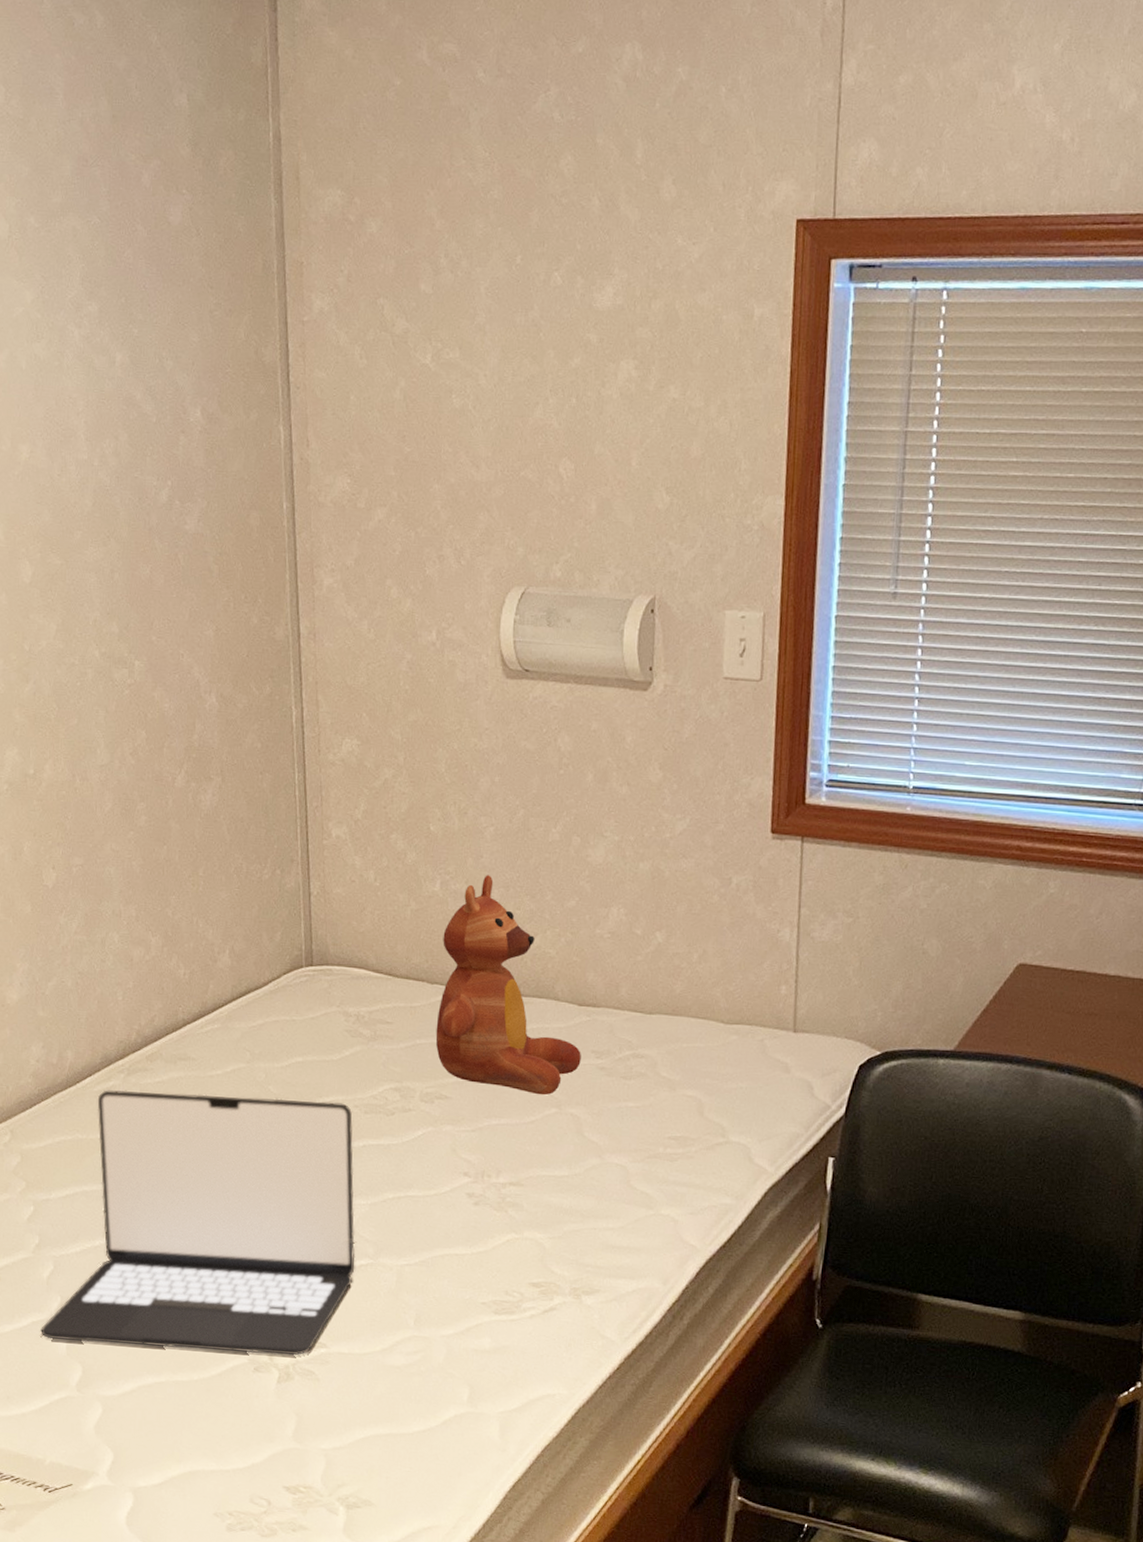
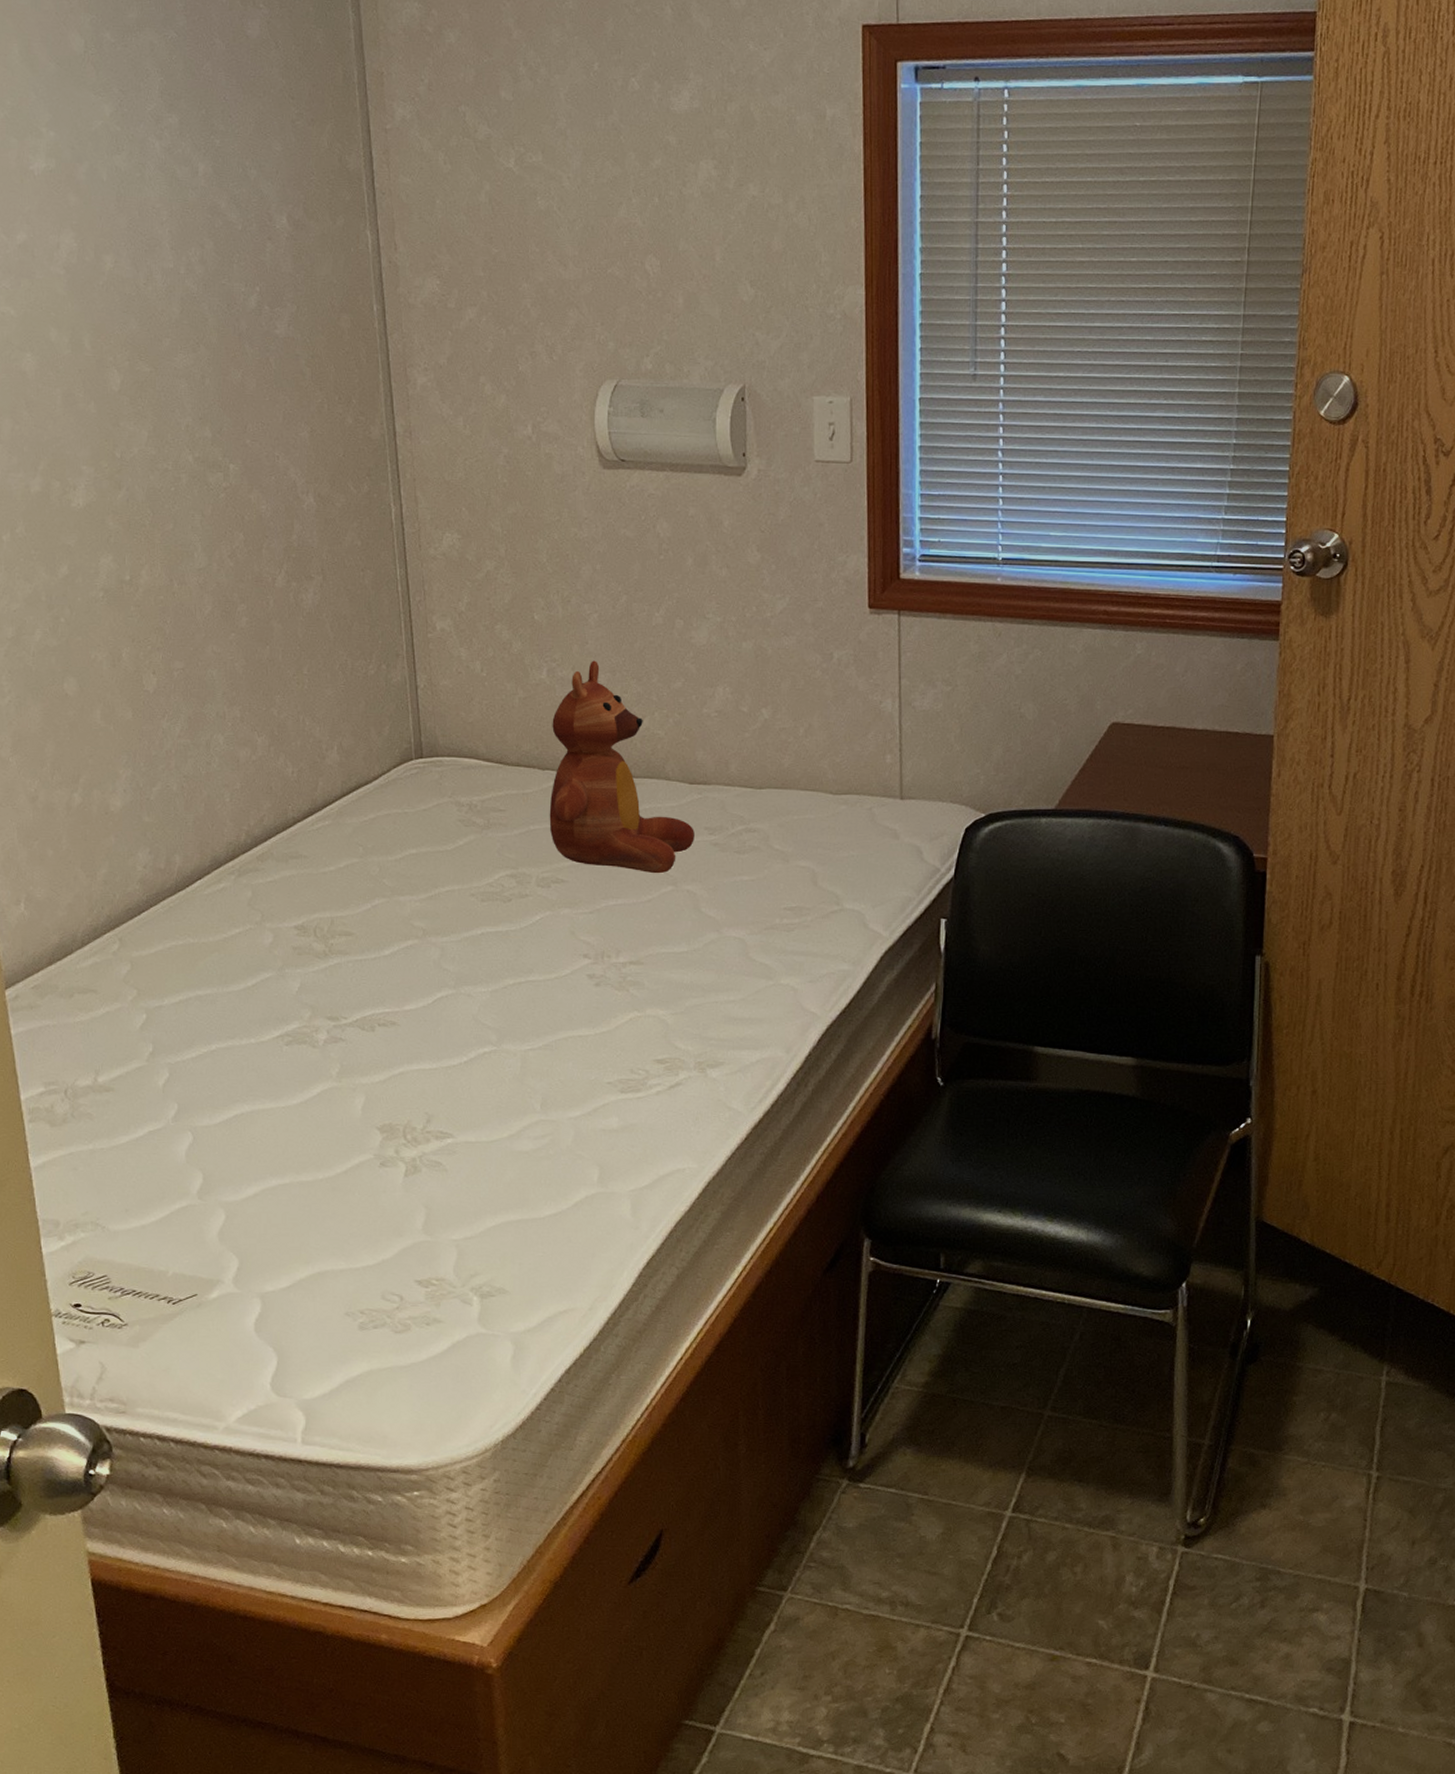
laptop: present [40,1090,355,1356] -> none [158,891,478,1149]

